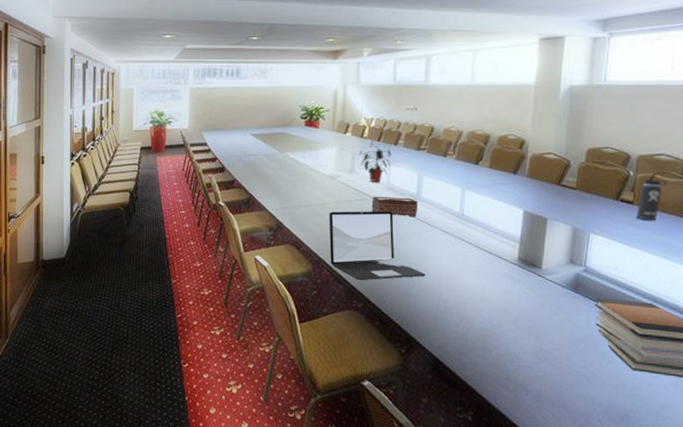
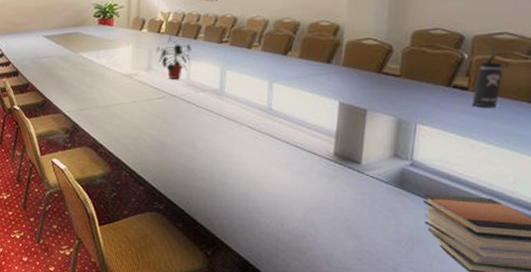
laptop: present [329,211,425,281] -> none [126,109,231,182]
tissue box: present [371,197,418,218] -> none [171,93,222,114]

